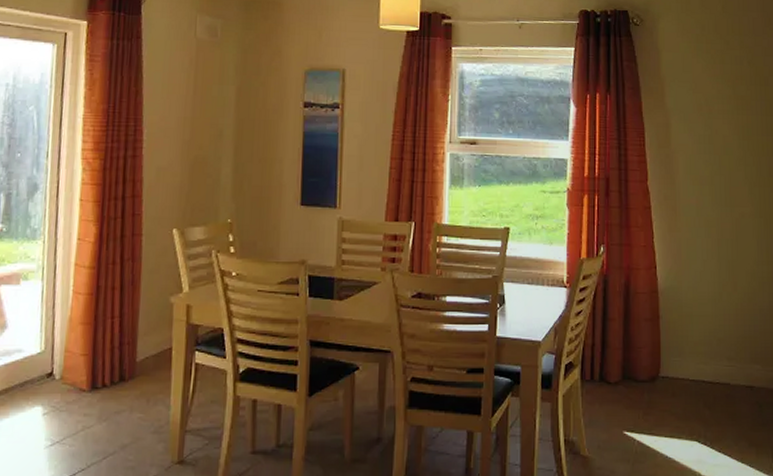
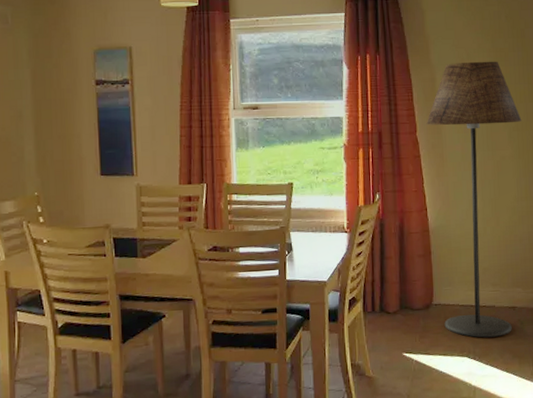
floor lamp: none [659,108,764,420] -> present [426,61,522,338]

